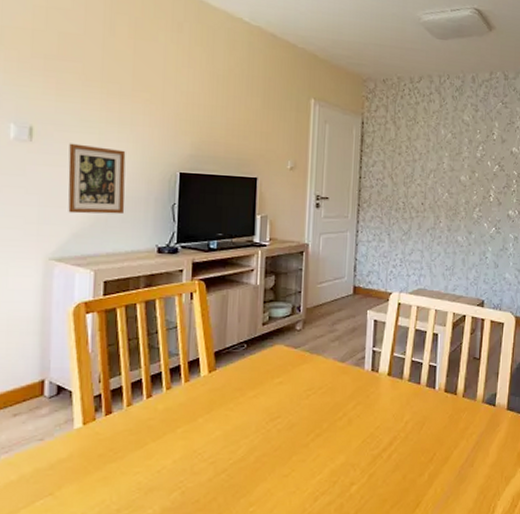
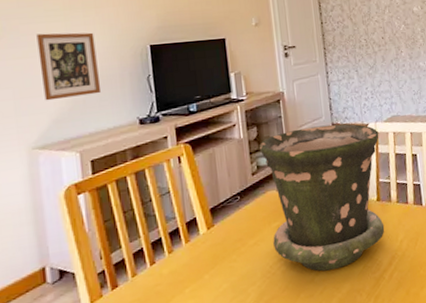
flower pot: none [273,285,402,438] -> present [258,123,385,271]

